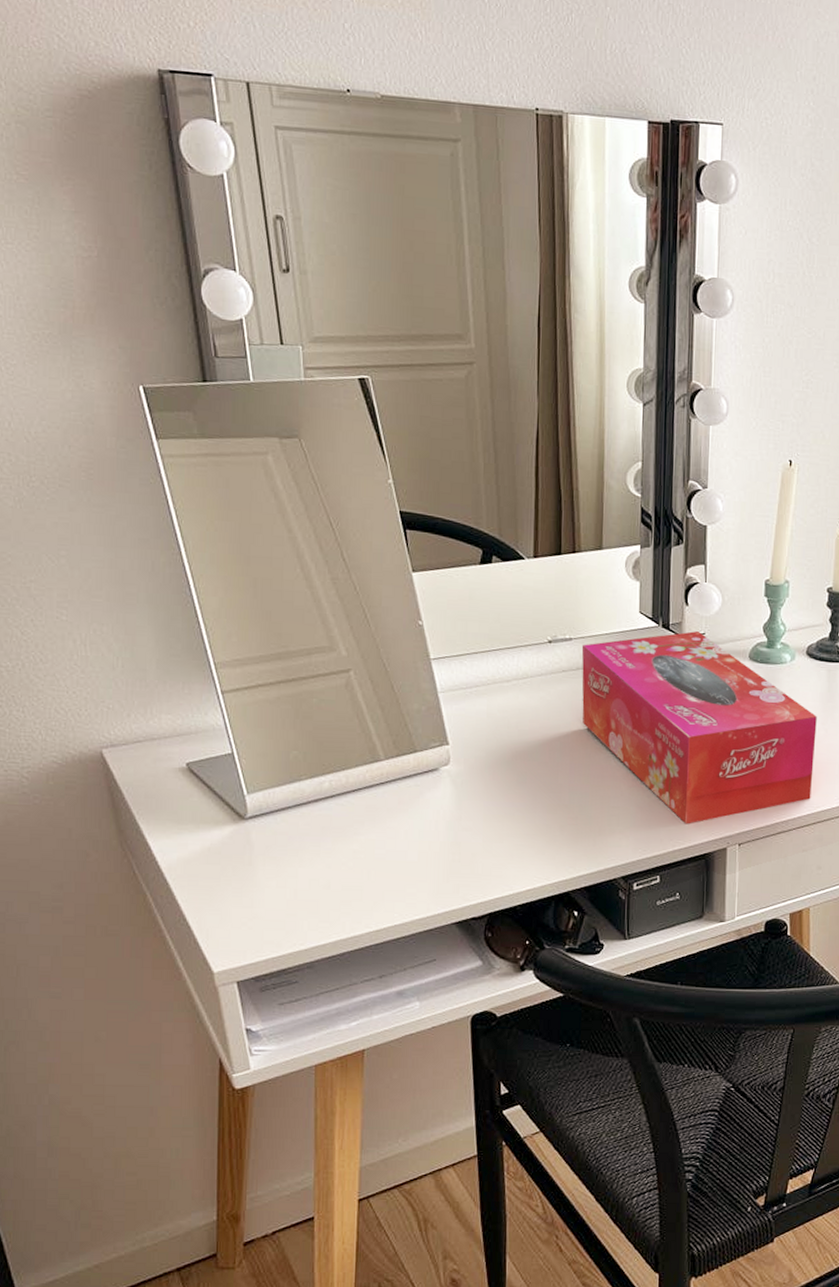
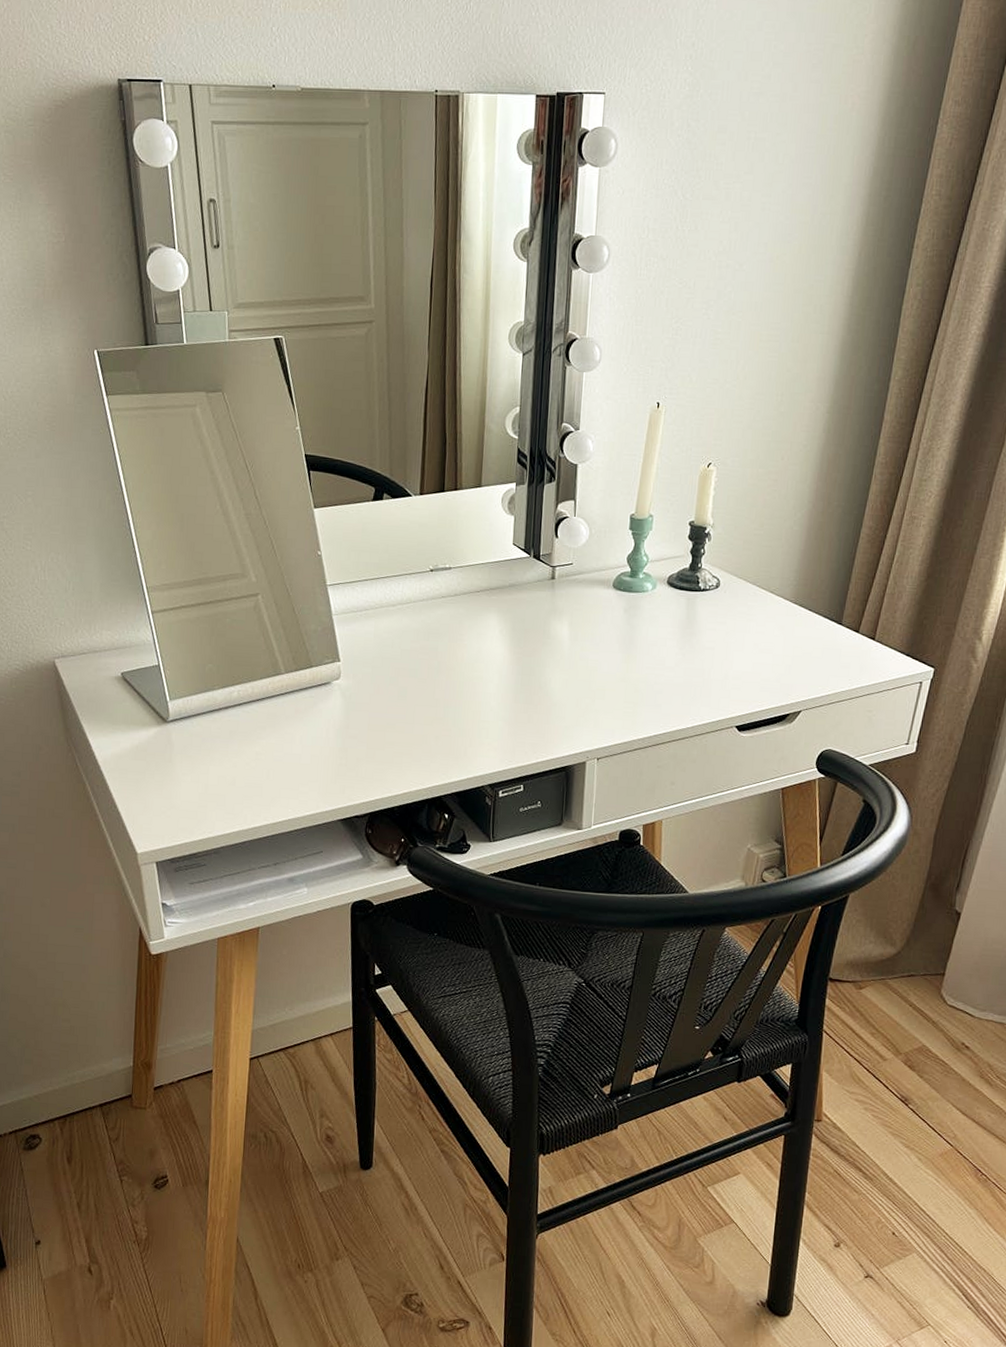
tissue box: present [581,631,817,825] -> none [458,562,675,739]

